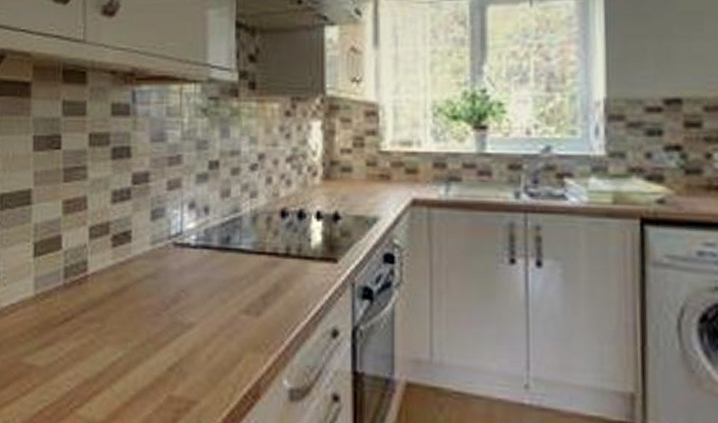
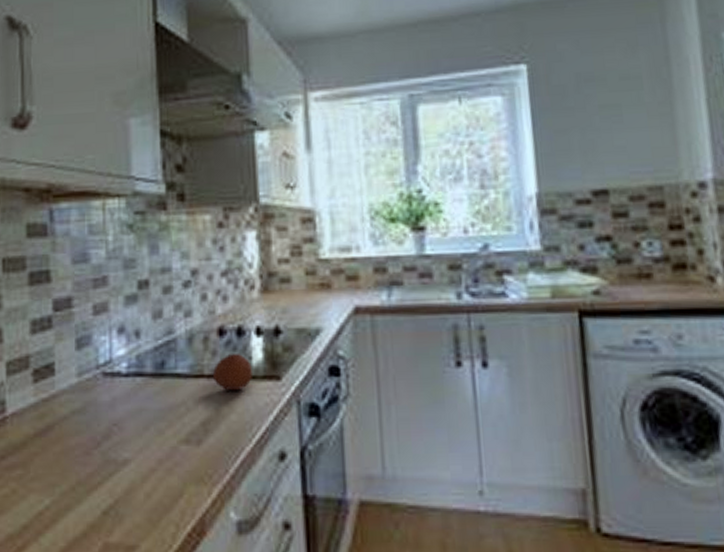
fruit: none [274,234,312,270] -> present [213,353,253,391]

